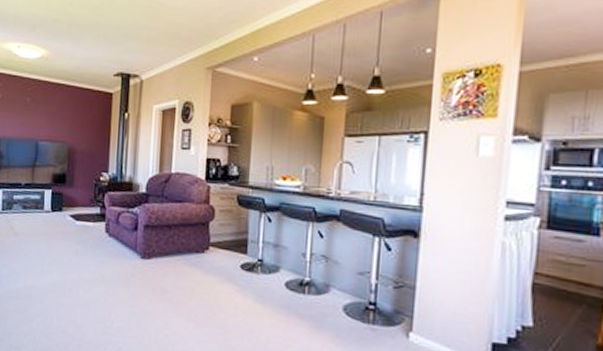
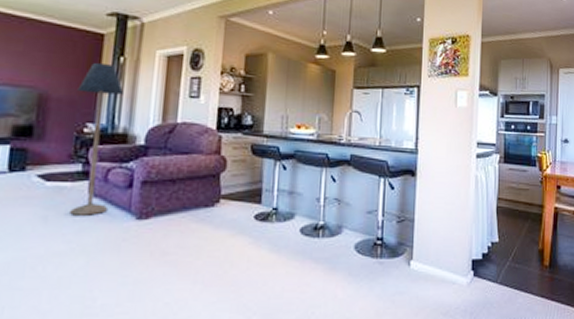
floor lamp: none [92,119,128,252] -> present [68,62,124,216]

